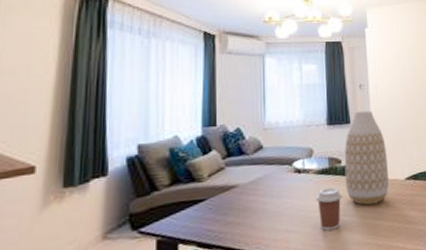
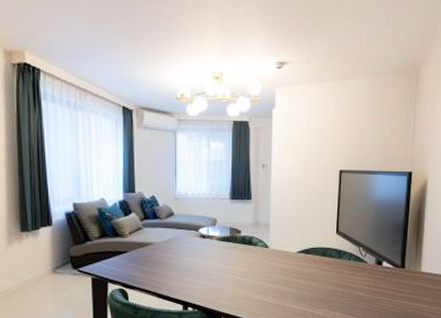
coffee cup: present [316,187,342,231] -> none [217,253,240,286]
vase: present [344,110,389,205] -> none [243,189,283,270]

